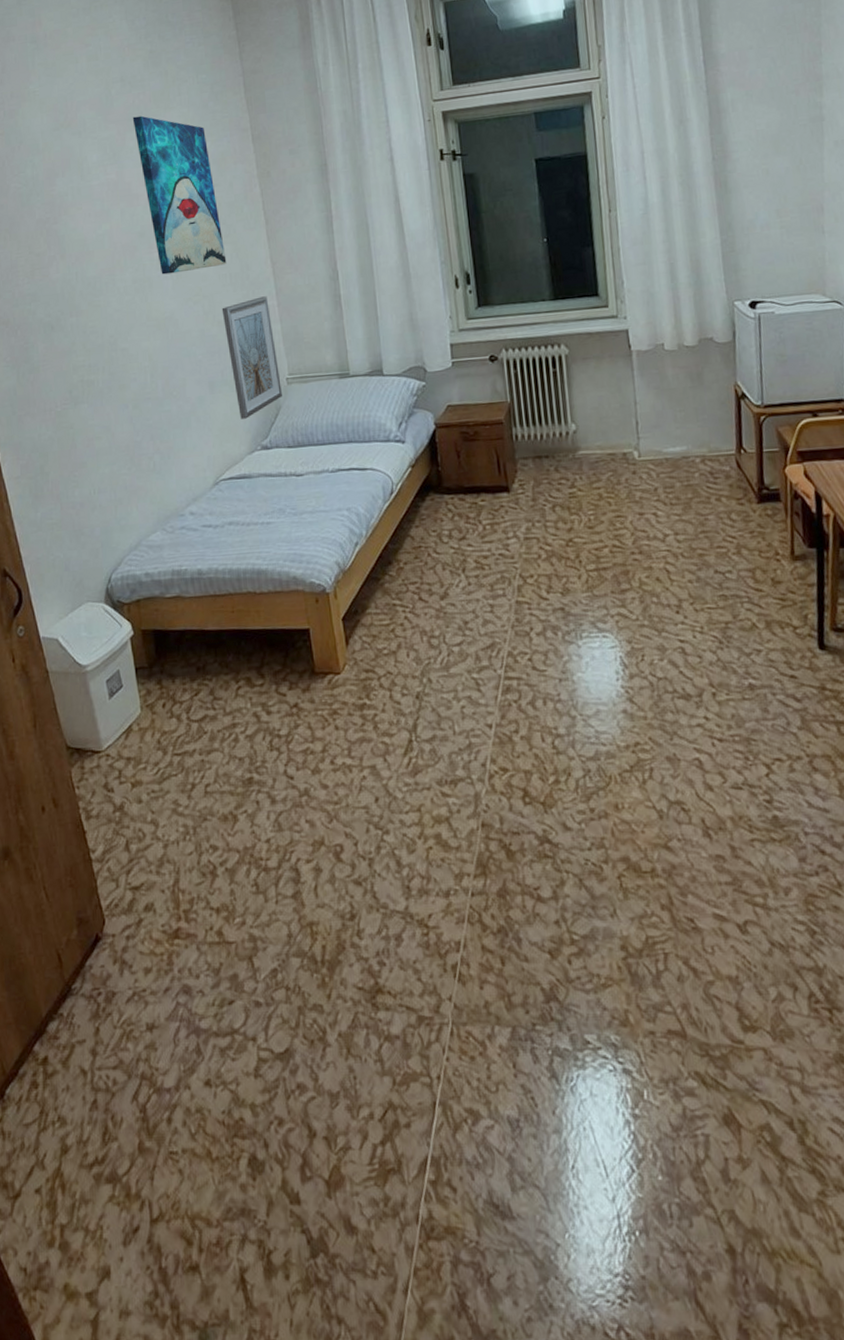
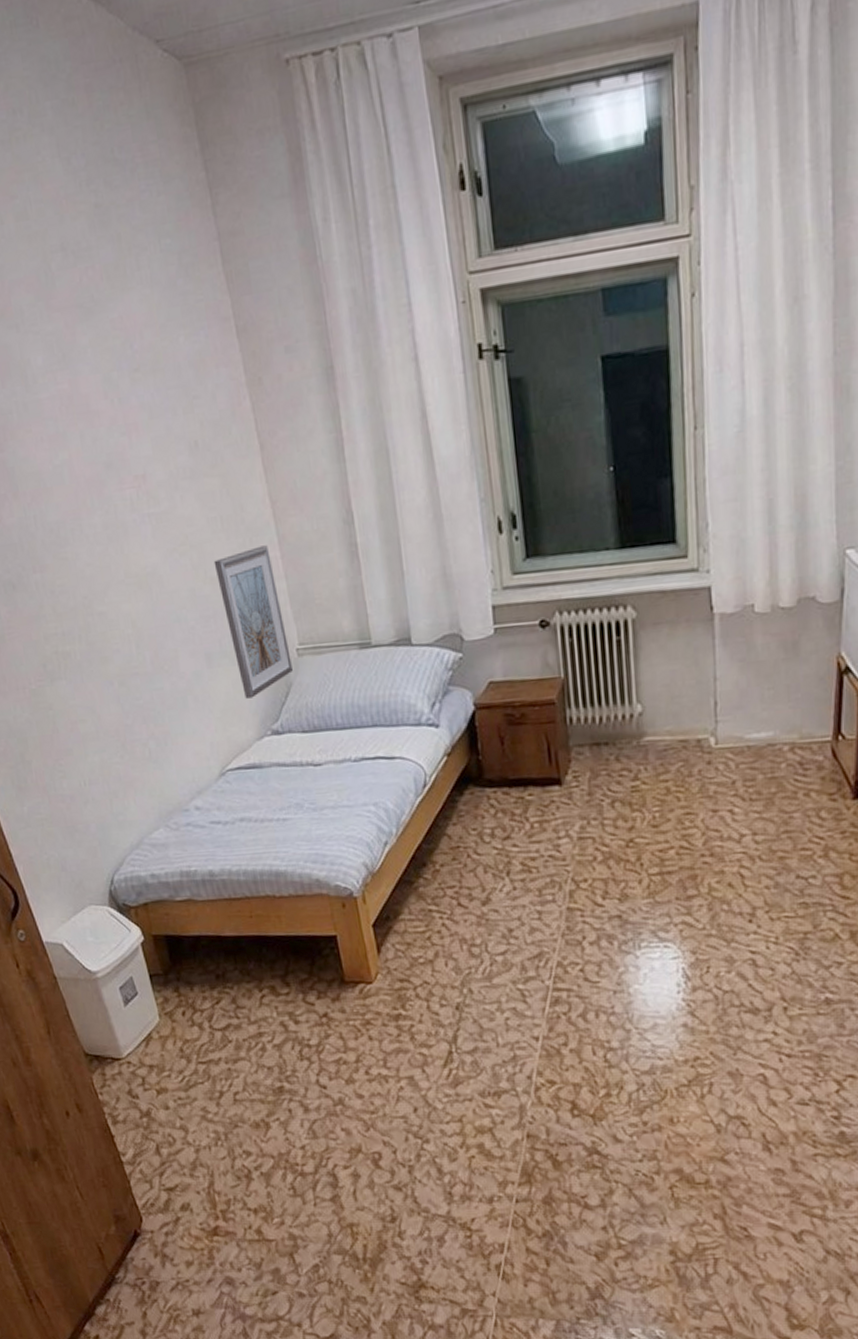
wall art: present [132,115,227,275] -> none [81,300,216,518]

